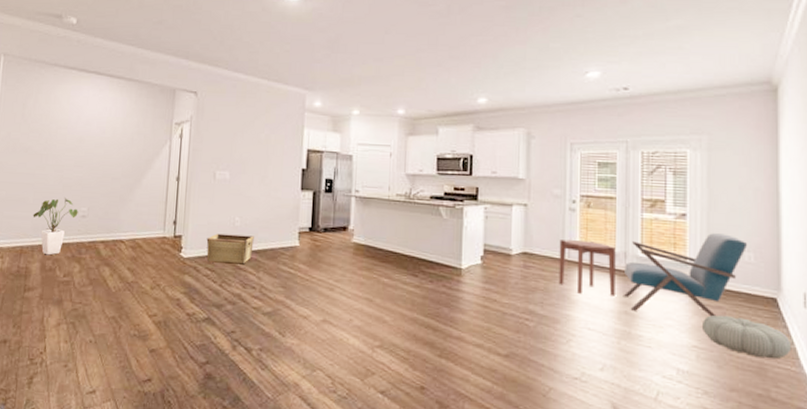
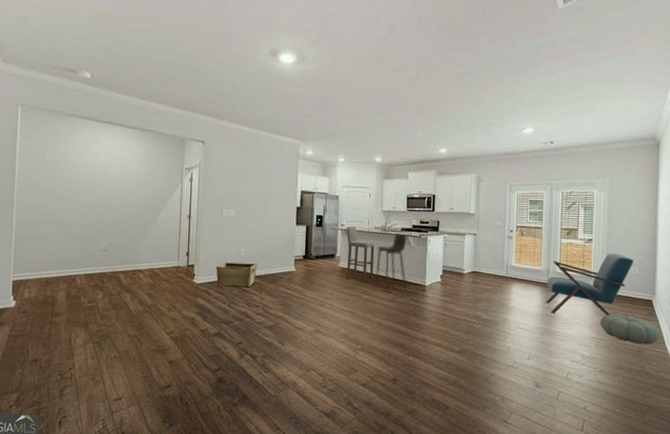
house plant: present [33,198,78,255] -> none [56,234,99,285]
bar stool: none [361,192,397,263] -> present [346,226,375,283]
bar stool: none [396,202,437,272] -> present [375,233,407,289]
side table: present [558,239,616,296] -> none [499,261,541,303]

